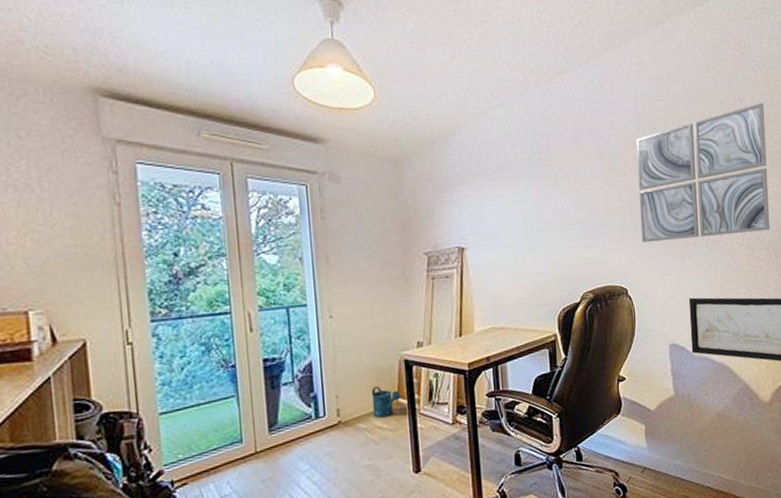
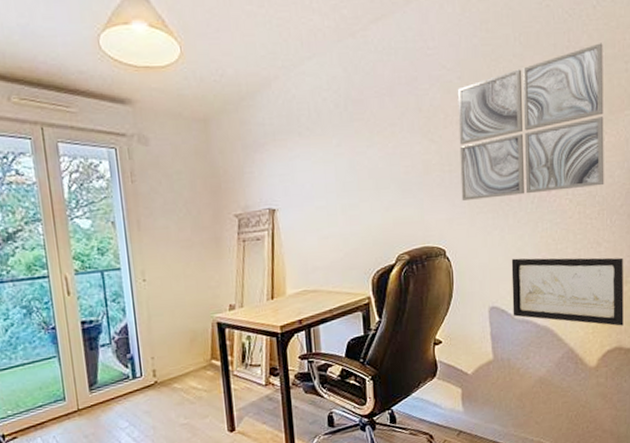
watering can: present [371,385,401,418] -> none [185,347,215,379]

